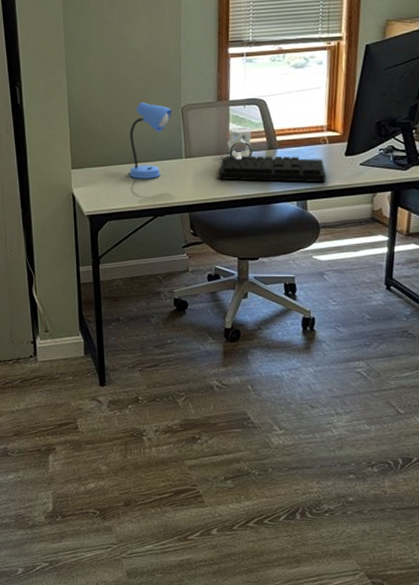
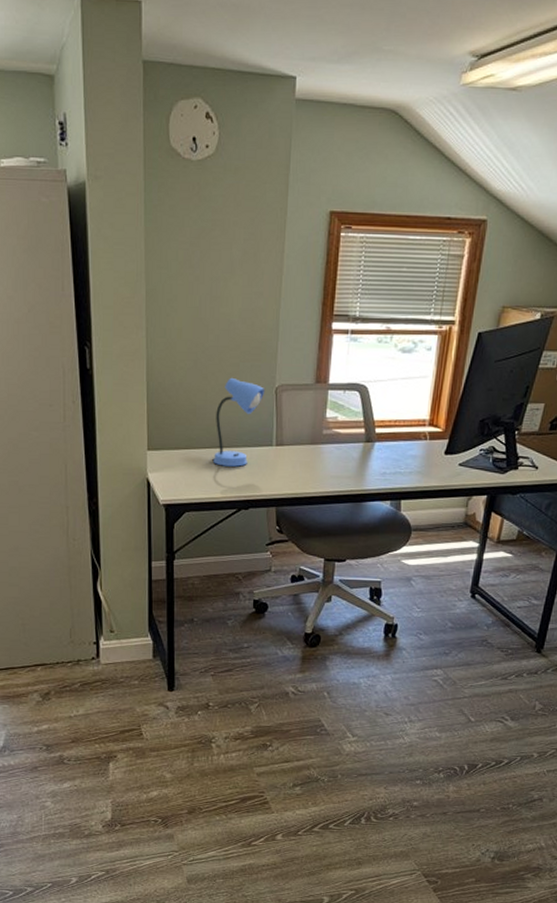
keyboard: present [219,155,326,183] -> none [311,447,423,482]
pipe fitting: present [227,126,252,159] -> none [323,414,350,451]

